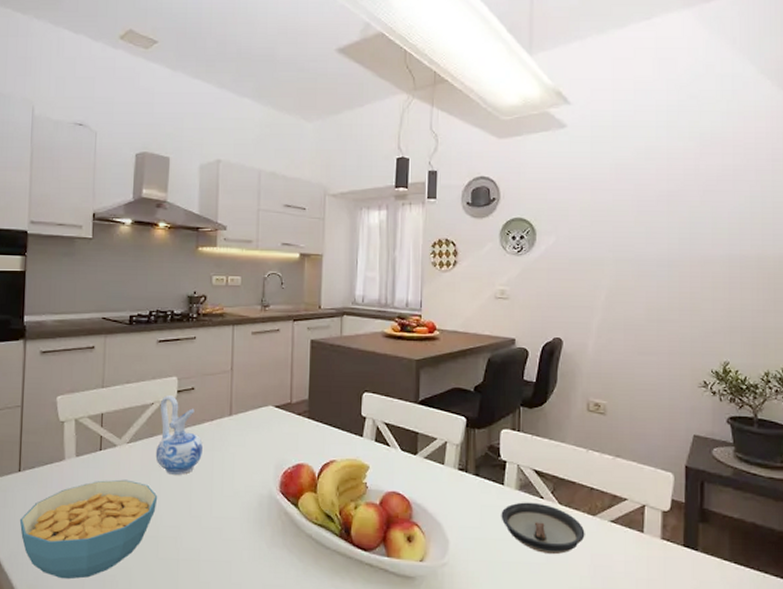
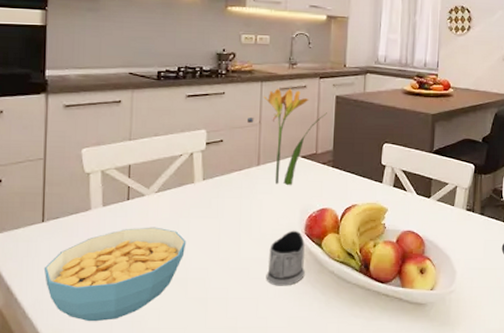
ceramic pitcher: present [155,395,203,475] -> none [184,147,231,221]
flower: none [219,332,302,439] -> present [248,88,327,186]
tea glass holder: none [239,487,280,550] -> present [266,230,305,286]

